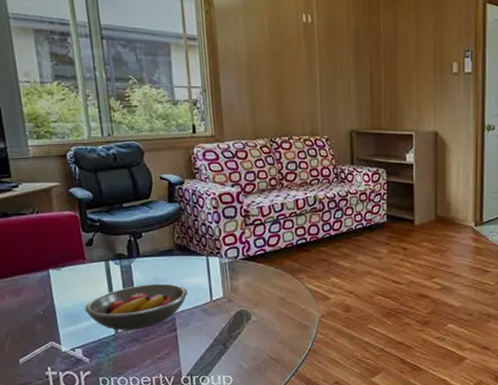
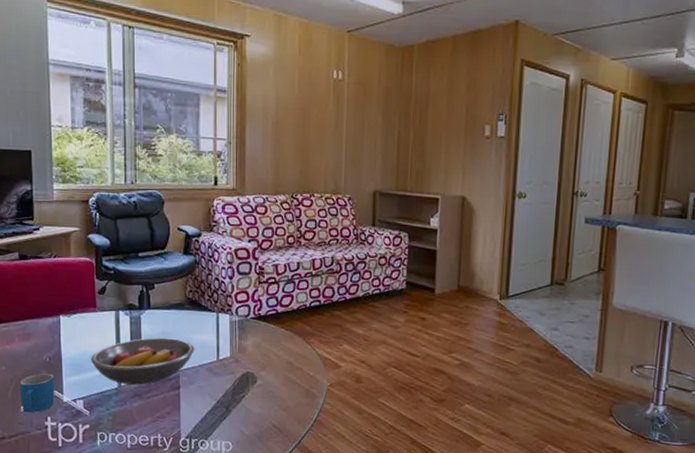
mug: none [15,326,53,365] -> present [19,373,55,413]

